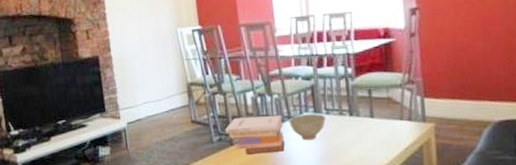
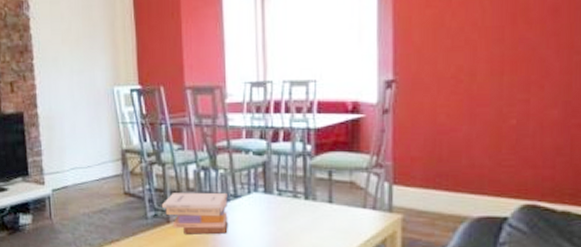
bowl: present [289,114,326,141] -> none [235,194,278,224]

